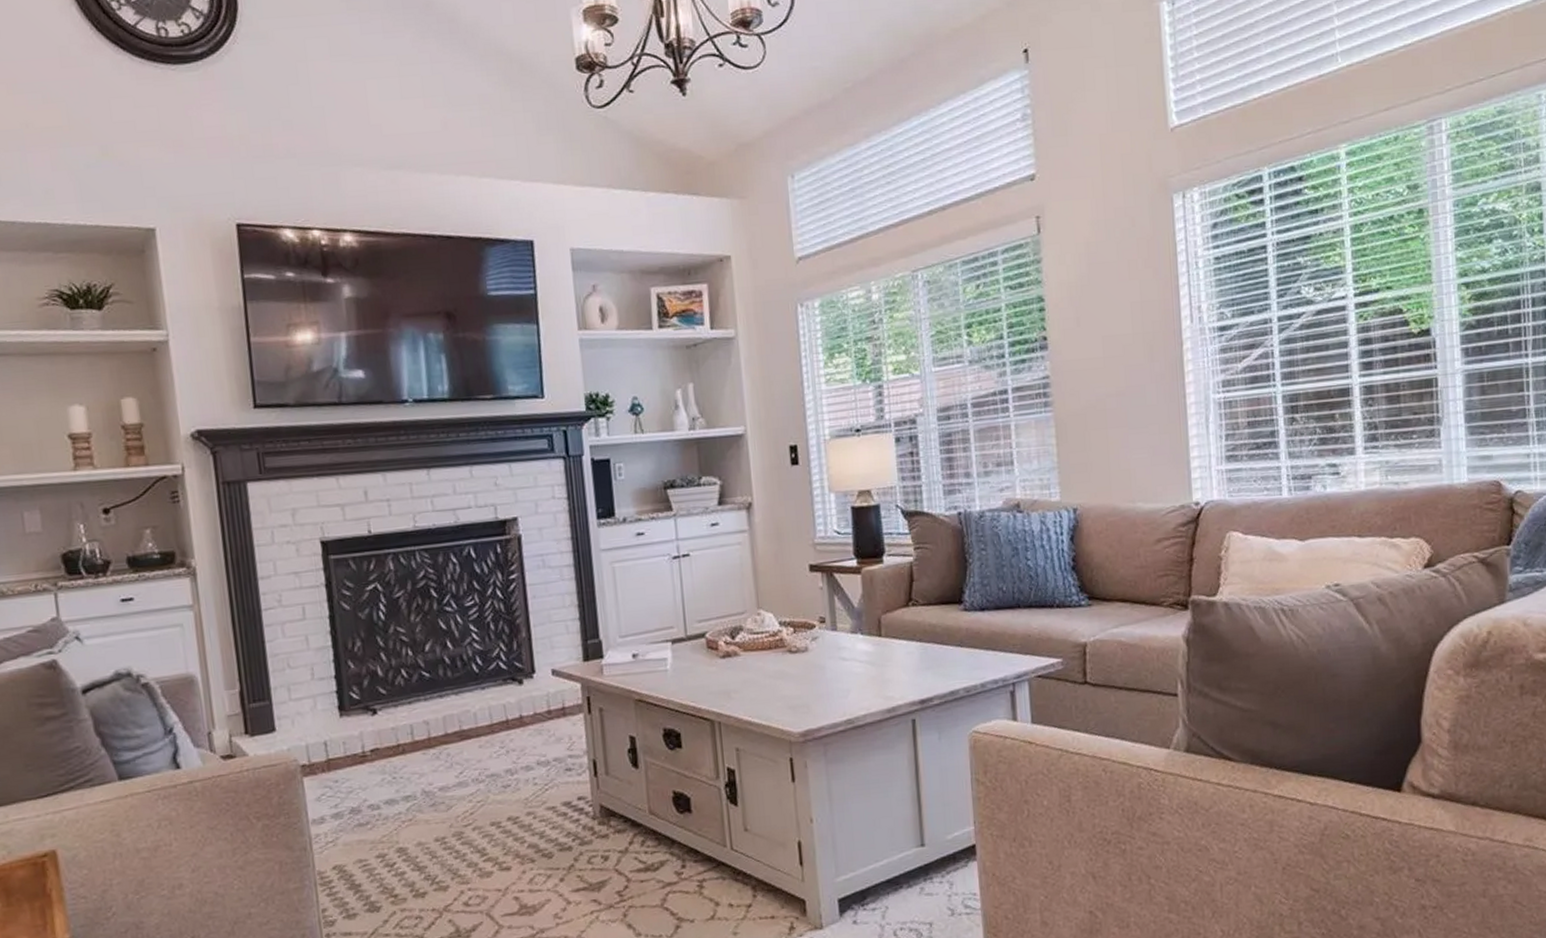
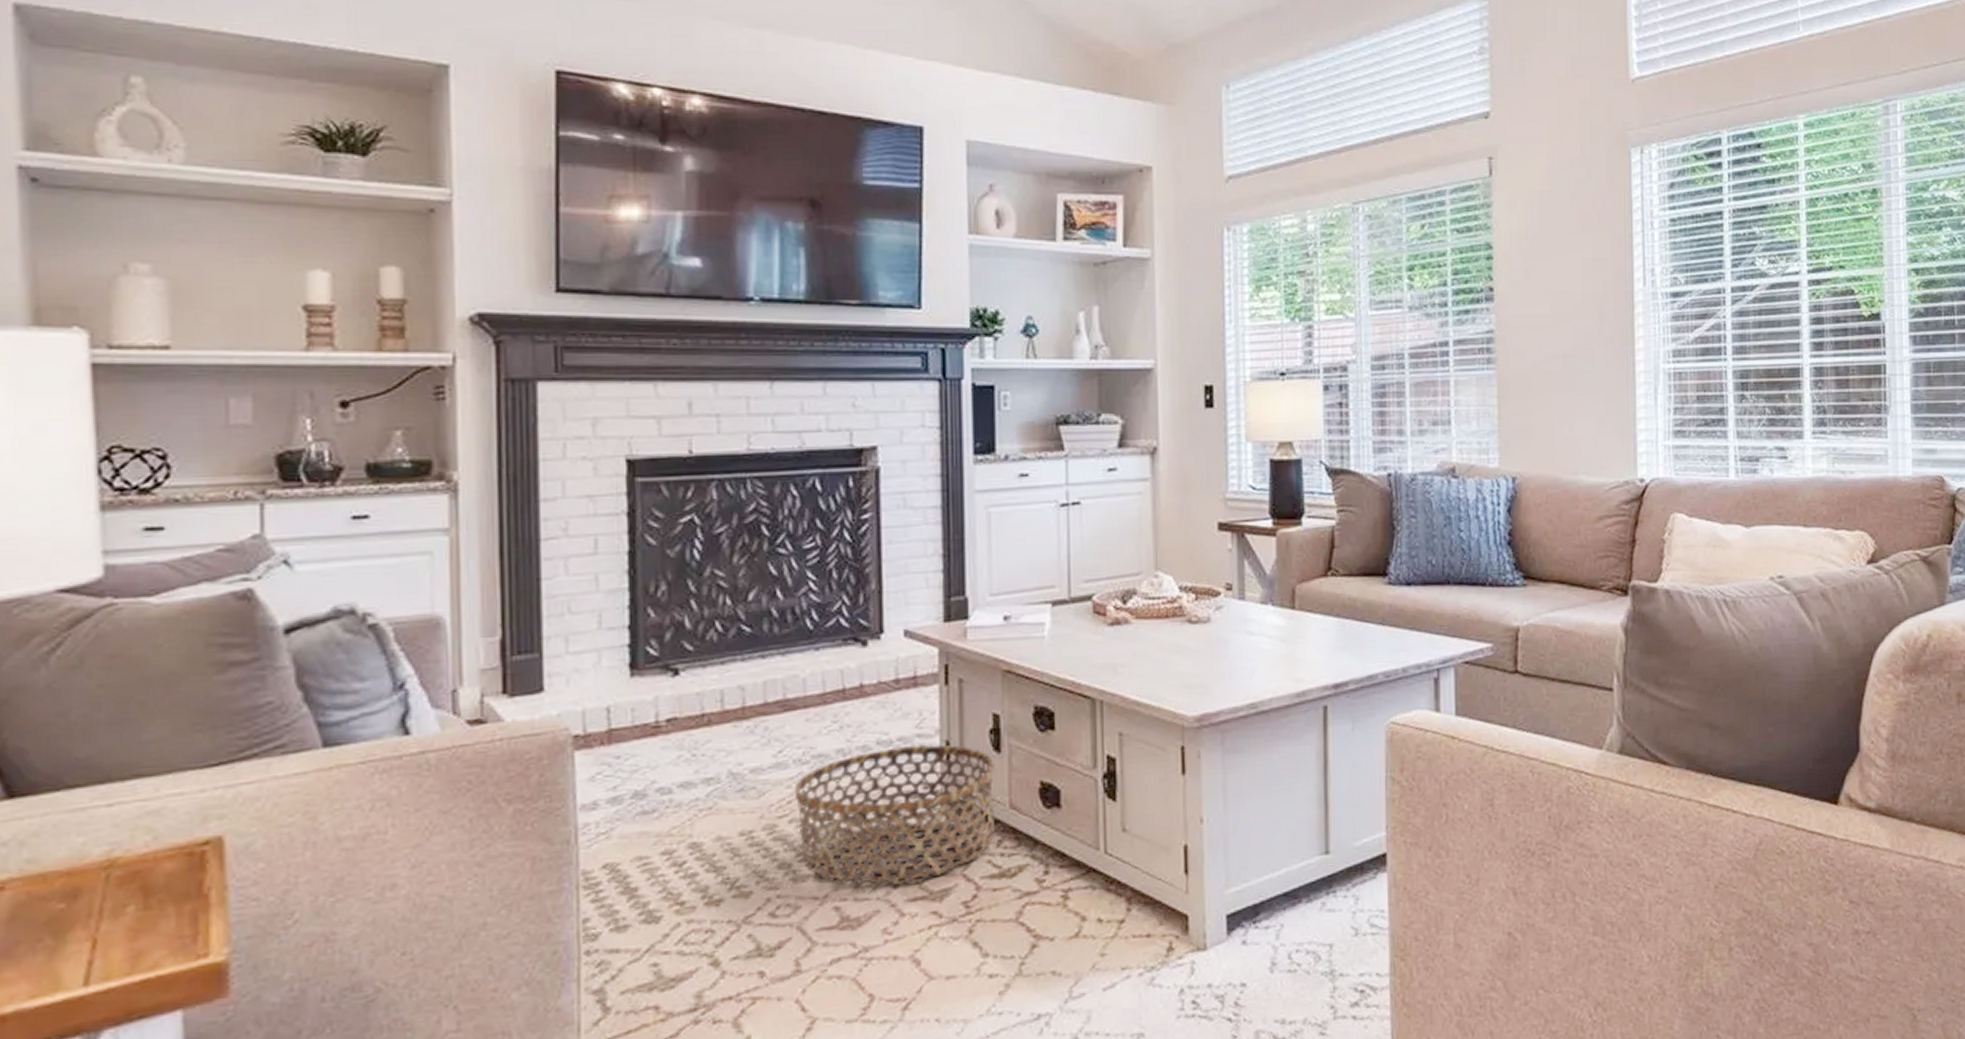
basket: none [475,763,639,878] -> present [795,745,995,884]

